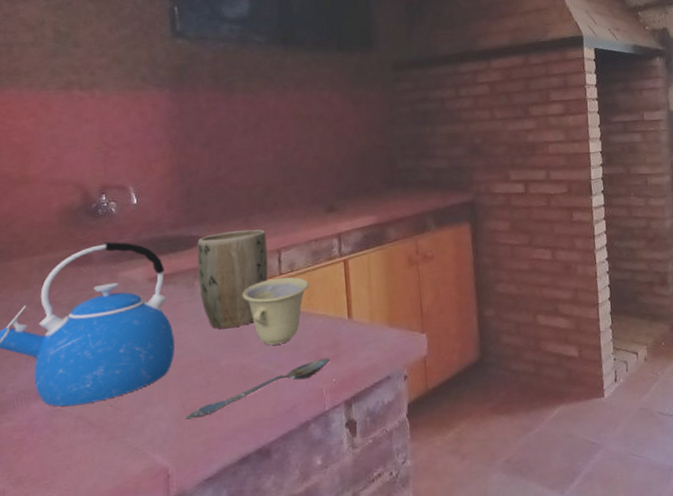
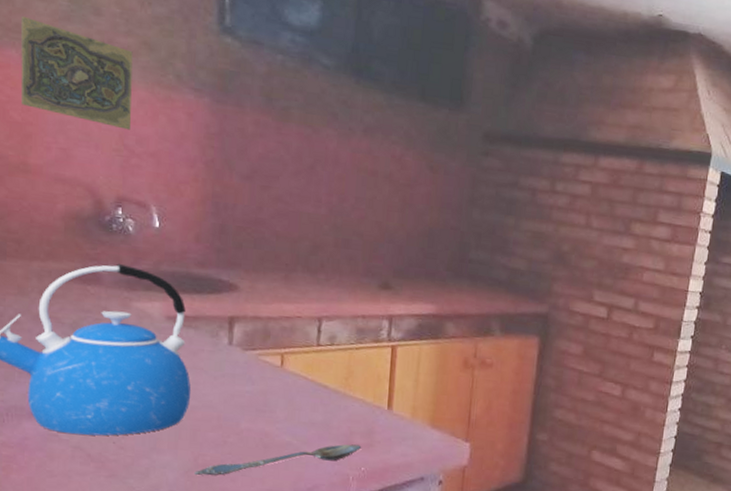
decorative tile: none [18,61,109,131] -> present [20,15,133,130]
plant pot: present [197,229,268,329] -> none [224,283,308,391]
cup: present [242,277,309,346] -> none [272,348,349,420]

